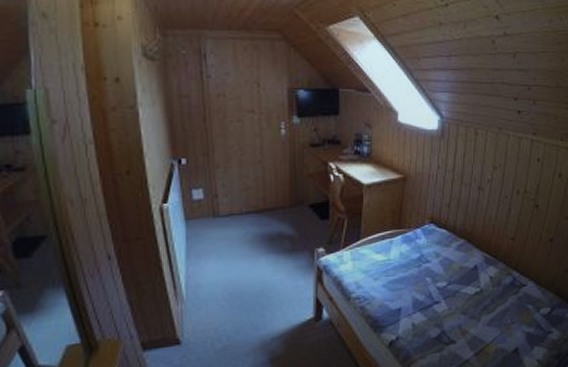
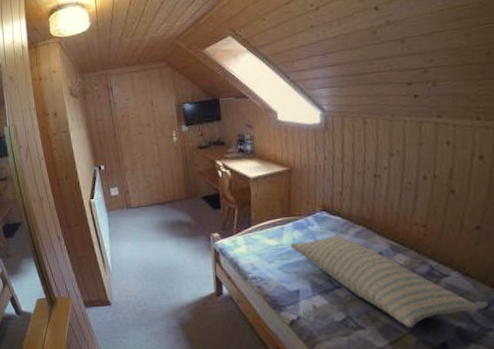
pillow: none [397,248,544,337] -> present [290,234,479,327]

